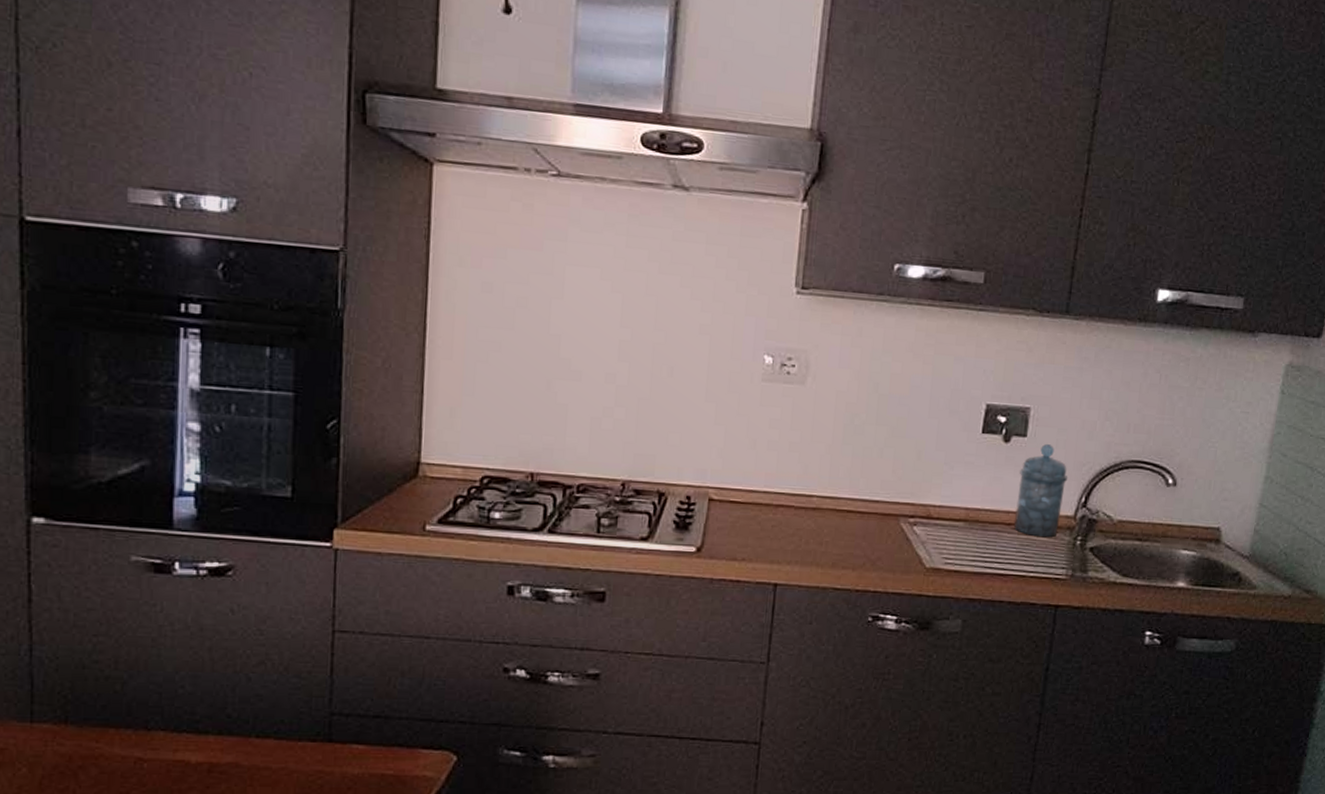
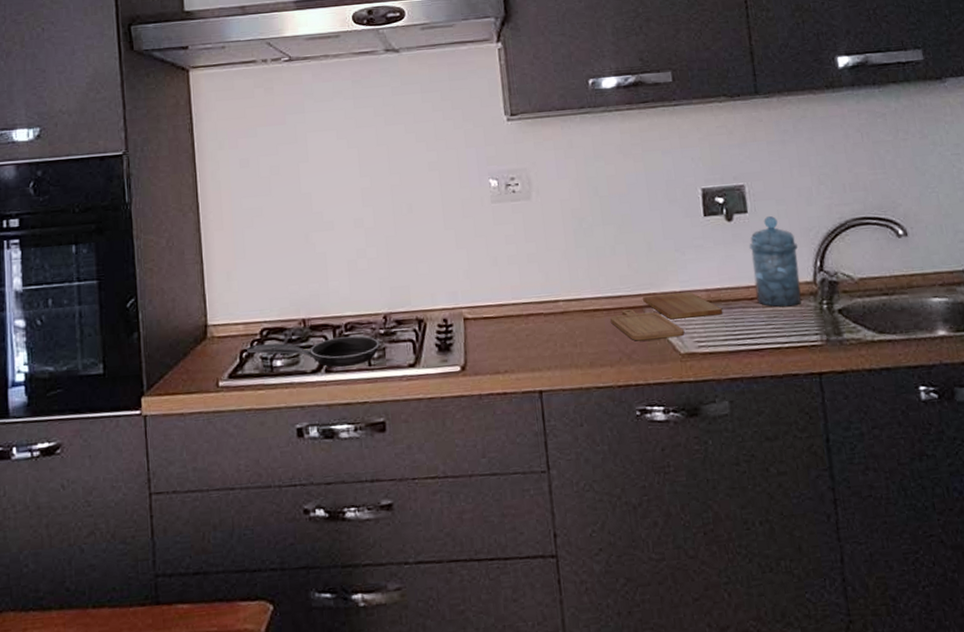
frying pan: none [462,492,614,531] -> present [247,335,381,368]
chopping board: none [862,515,935,551] -> present [610,309,685,341]
cutting board: none [900,505,978,535] -> present [643,292,723,320]

